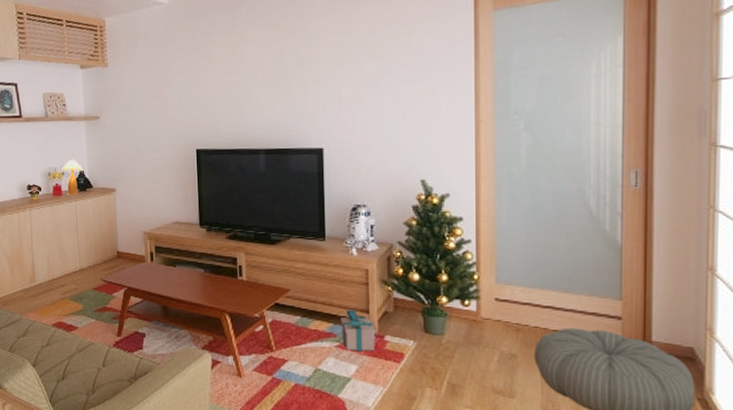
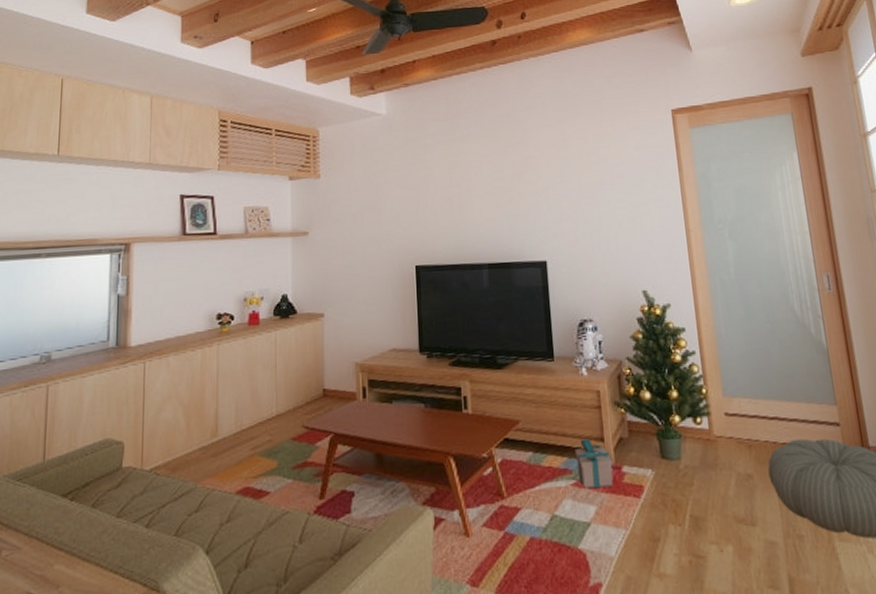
table lamp: present [62,159,83,196] -> none [261,280,286,324]

